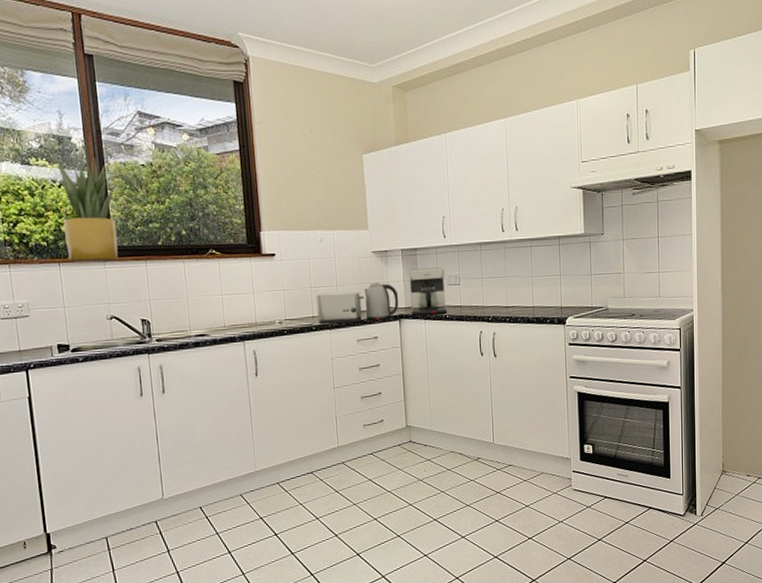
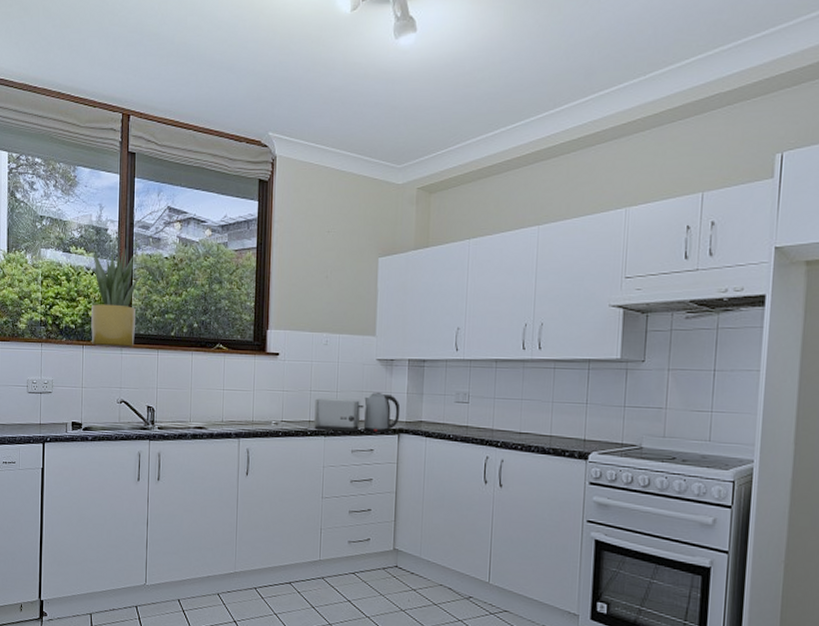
coffee maker: present [409,267,448,317] -> none [412,381,453,434]

